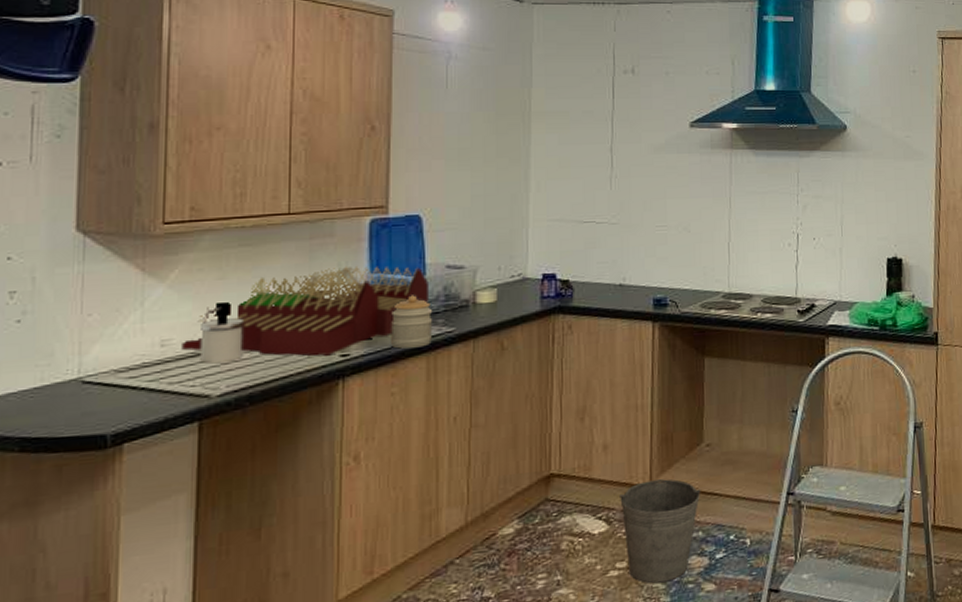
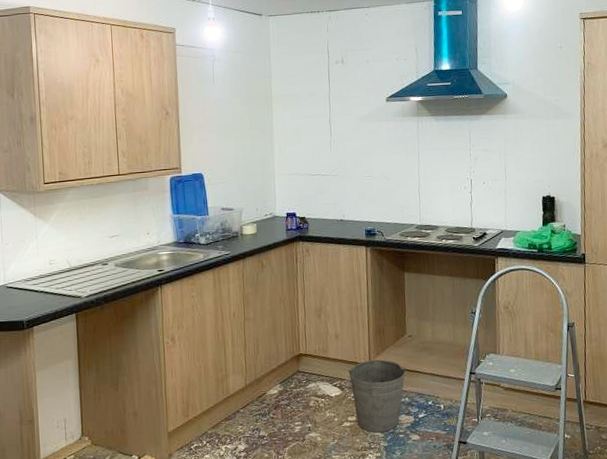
architectural model: present [182,265,428,356] -> none [61,209,211,271]
soap dispenser: present [200,302,245,365] -> none [72,235,98,276]
jar: present [390,295,433,349] -> none [188,229,215,266]

